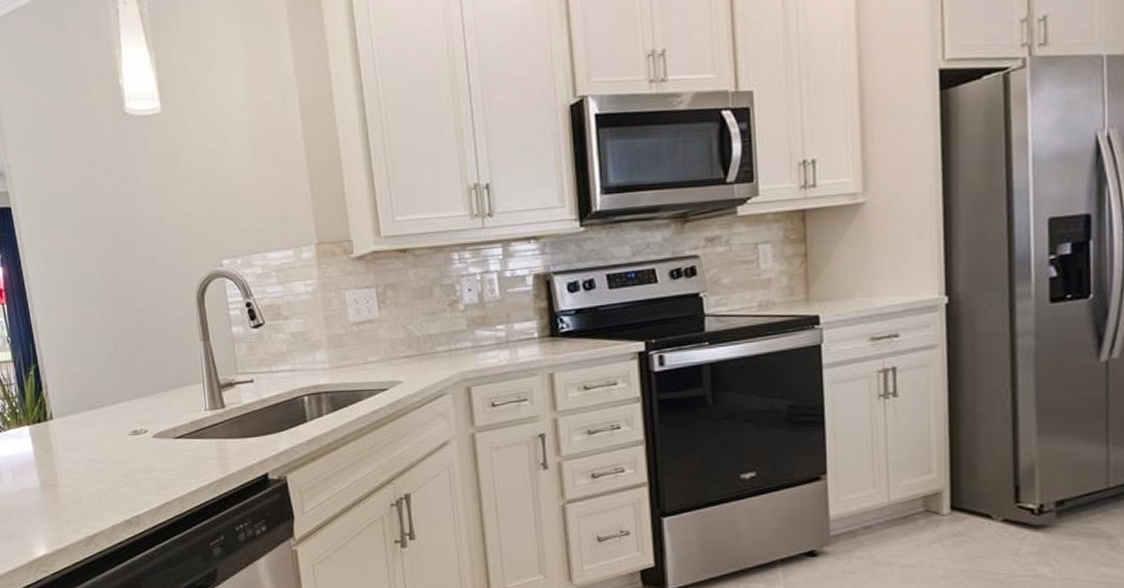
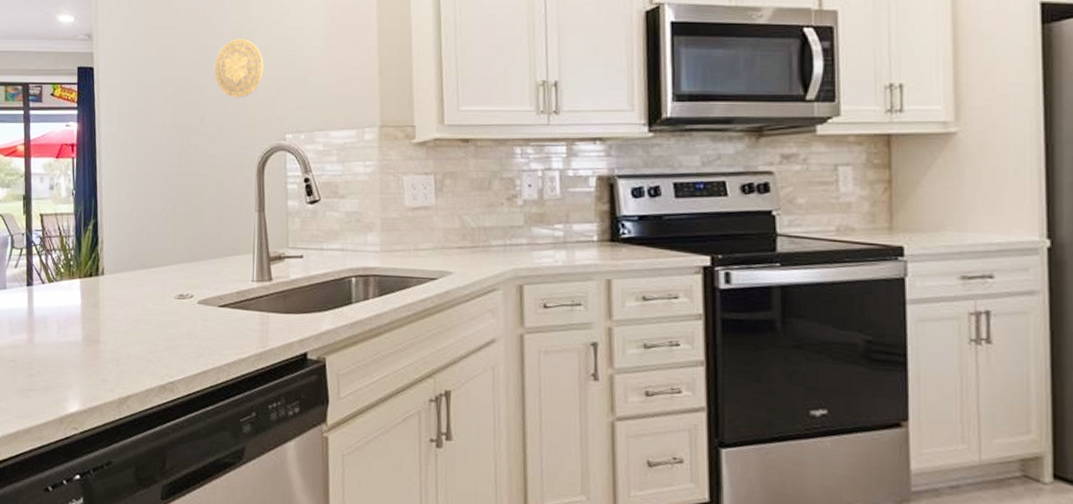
decorative plate: none [139,164,192,227] -> present [214,39,264,98]

